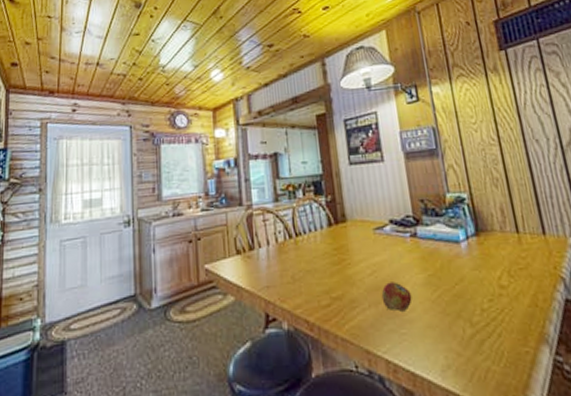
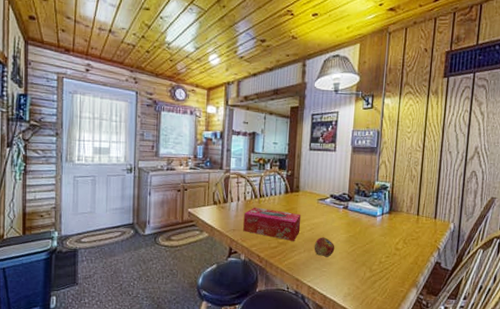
tissue box: none [278,250,359,294] -> present [243,207,302,241]

